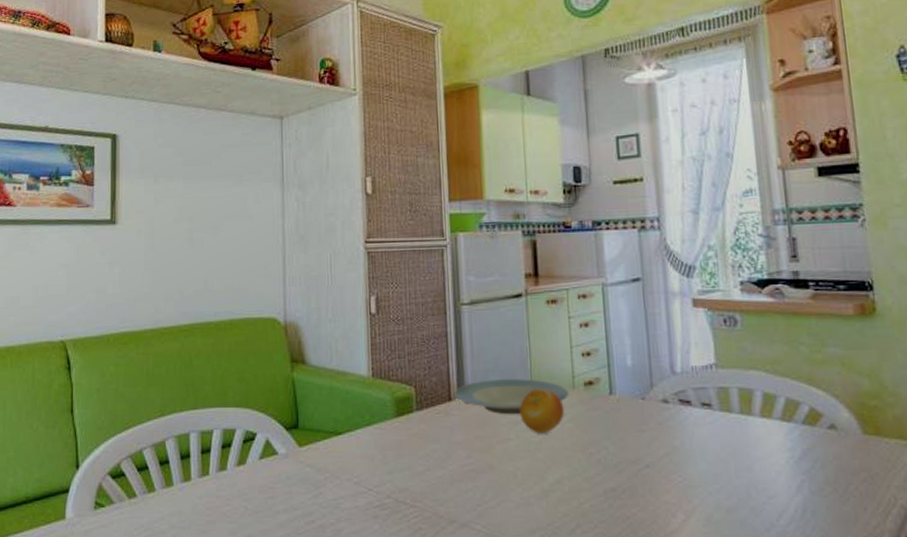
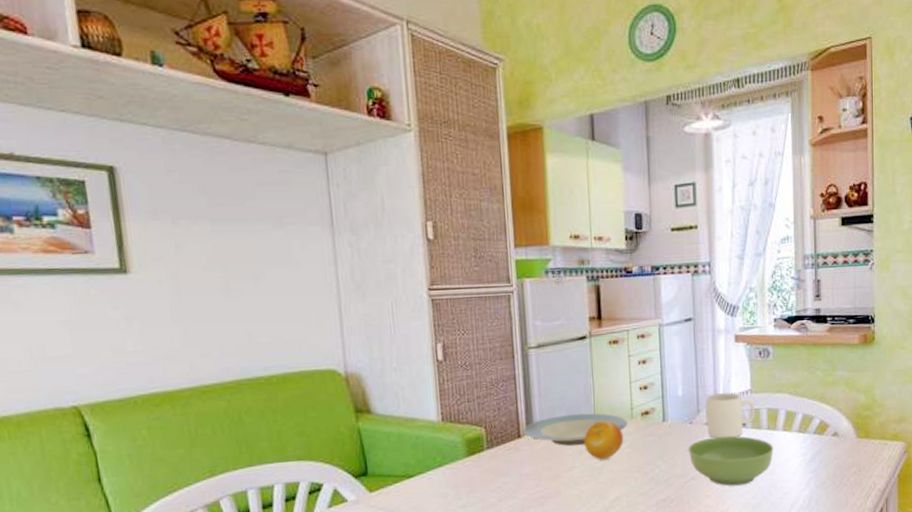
bowl: none [640,417,750,481] -> present [688,435,774,486]
mug: none [660,366,723,420] -> present [705,392,755,438]

